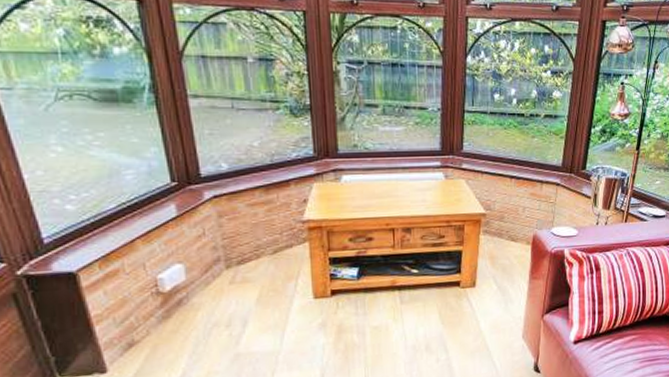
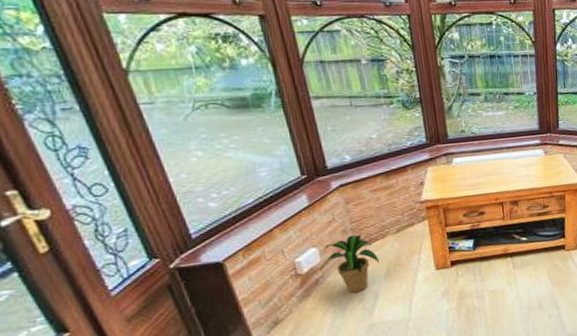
potted plant: none [184,253,251,317] -> present [320,235,379,293]

